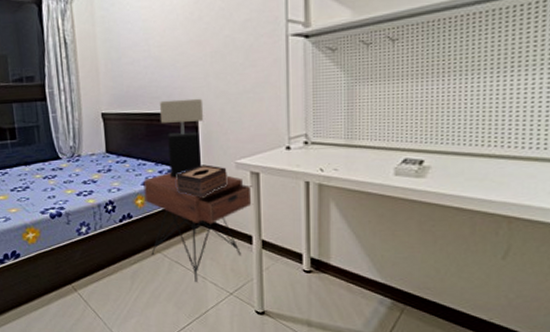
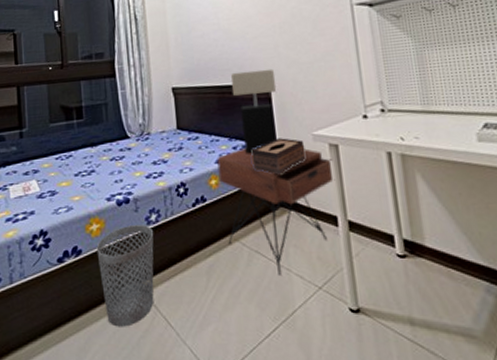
wastebasket: none [33,236,85,316] -> present [96,225,154,327]

